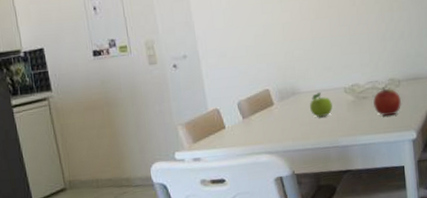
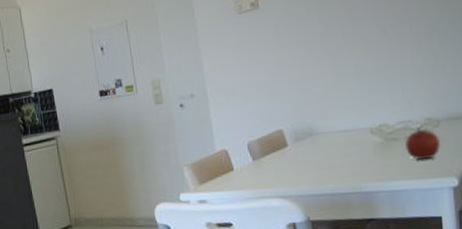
fruit: present [309,92,333,118] -> none [328,132,356,161]

